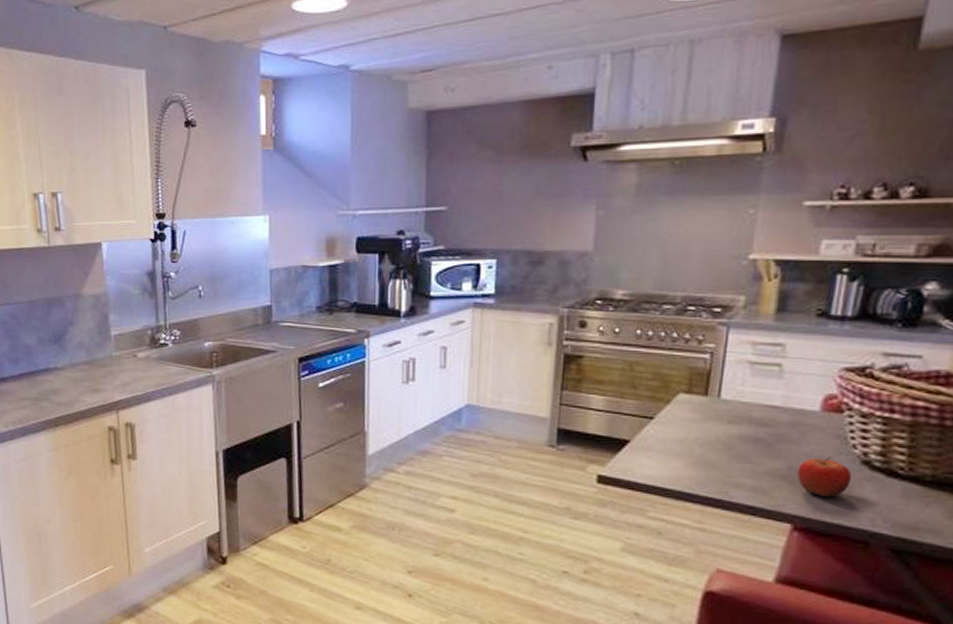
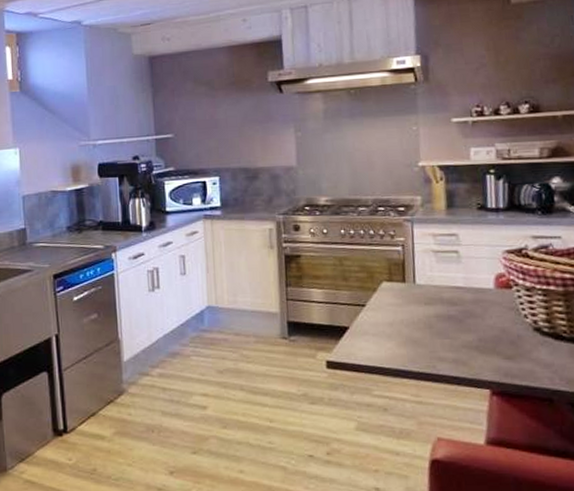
fruit: present [797,457,851,497] -> none [486,327,529,362]

